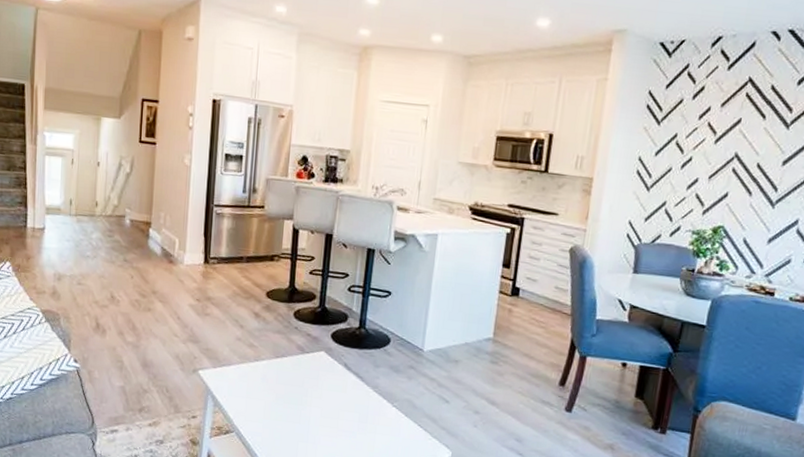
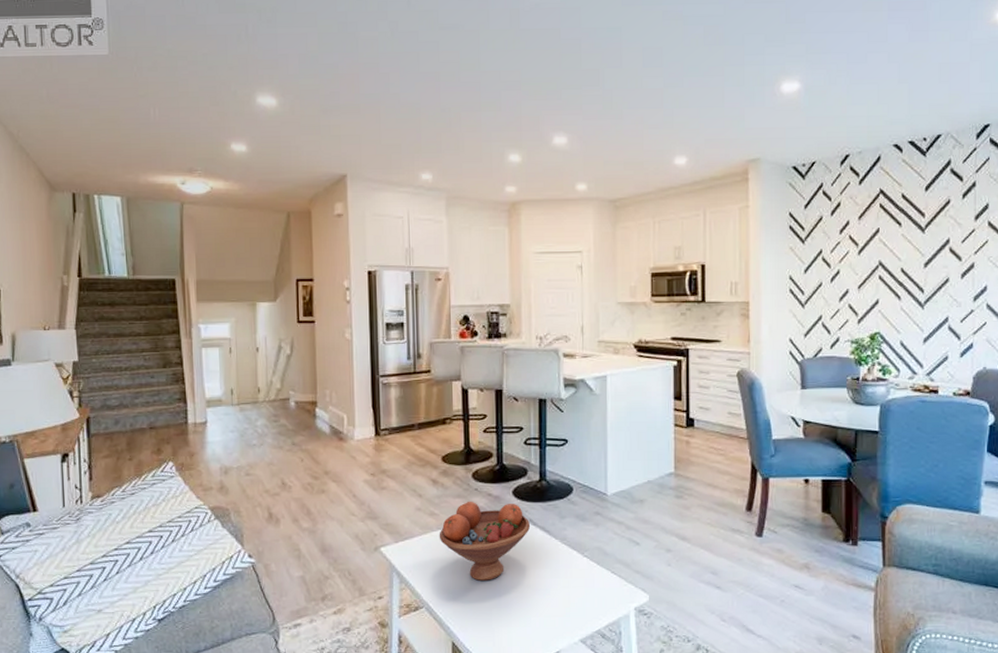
fruit bowl: none [255,338,345,416] -> present [439,502,531,581]

